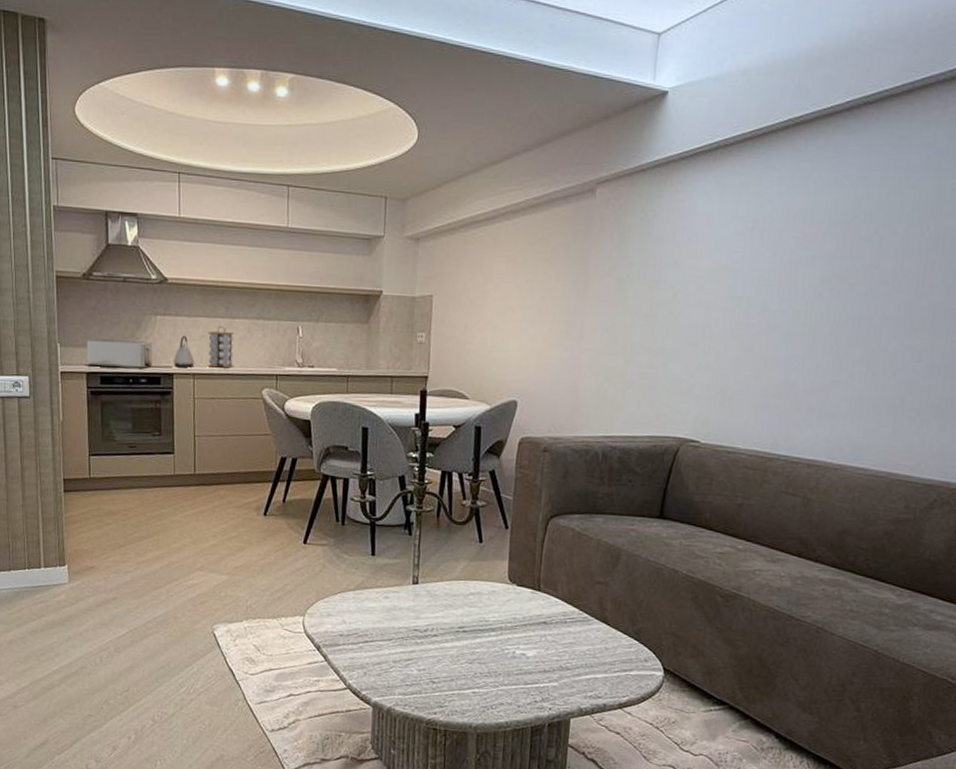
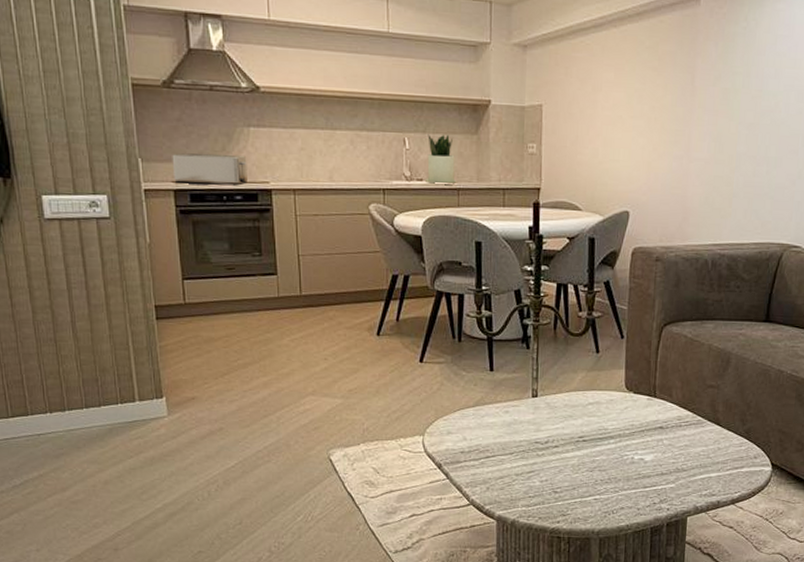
kettle: present [174,335,195,369] -> none [271,148,294,184]
spice rack: present [207,325,235,370] -> none [308,137,338,184]
planter: none [315,323,347,372] -> present [424,134,457,186]

